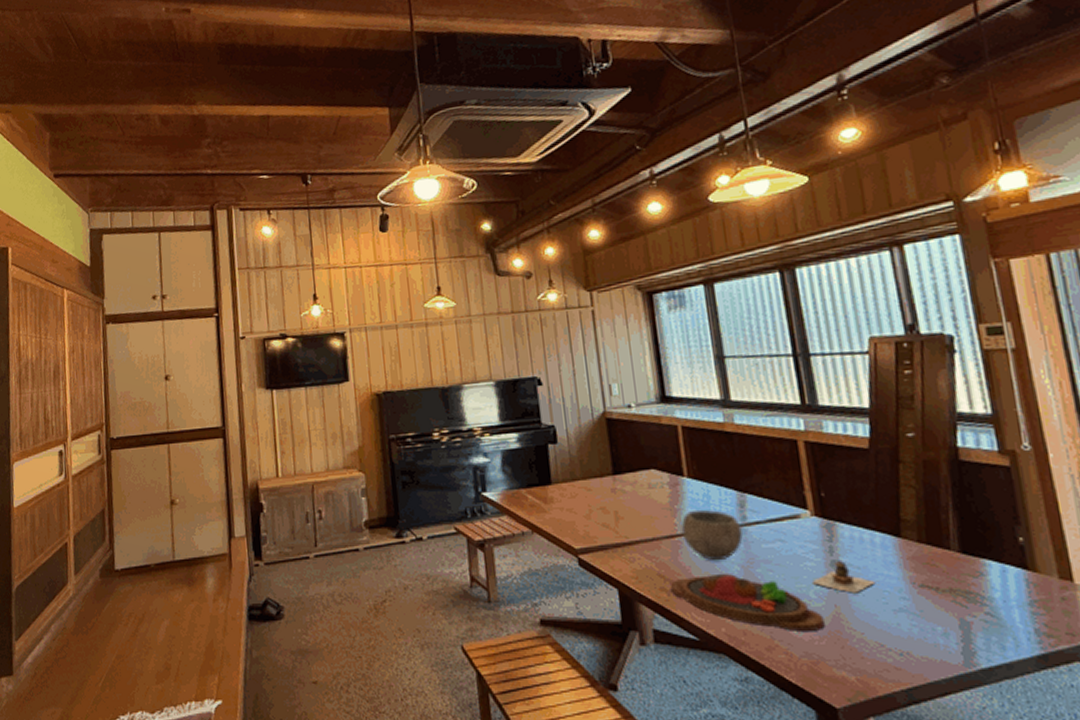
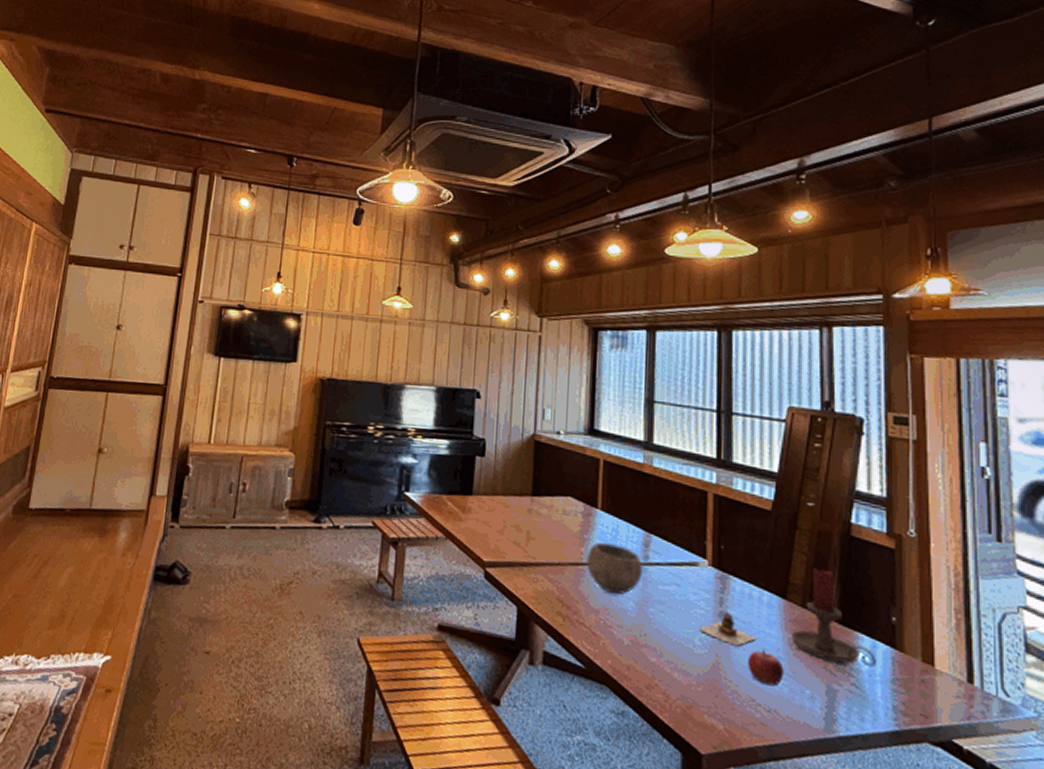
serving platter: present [671,573,825,631] -> none [568,606,704,677]
fruit: none [869,592,911,629] -> present [748,649,784,687]
candle holder: none [912,499,1010,594] -> present [791,568,877,668]

